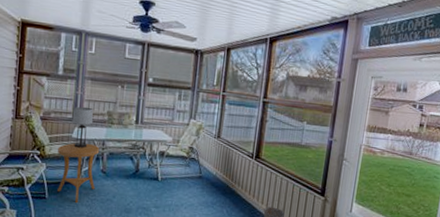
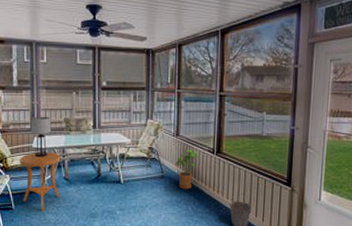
house plant: none [215,152,239,192] -> present [176,149,200,190]

